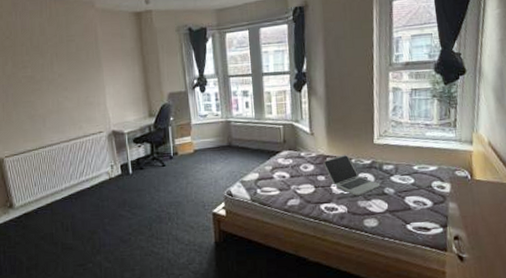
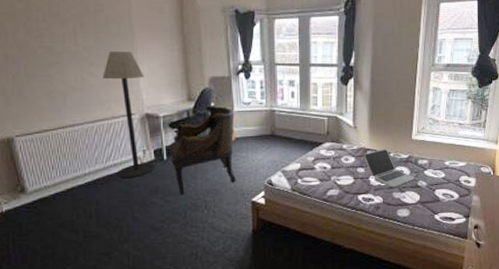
floor lamp: none [75,75,122,193] -> present [102,52,155,179]
armchair: none [134,119,196,208] -> present [169,105,236,195]

